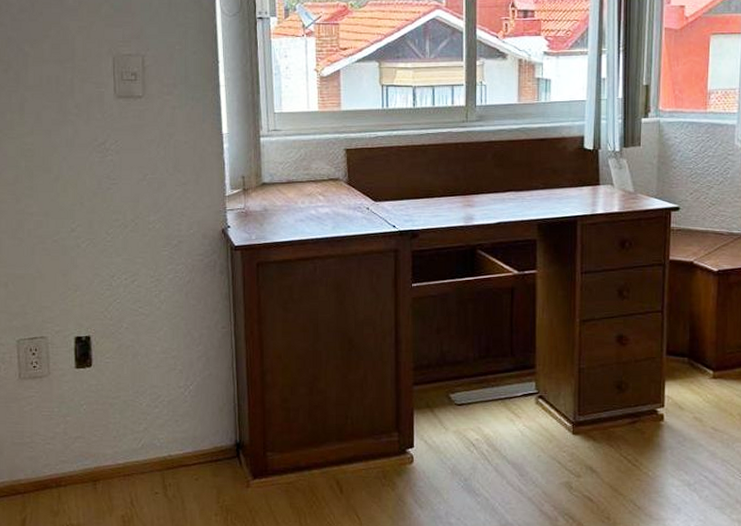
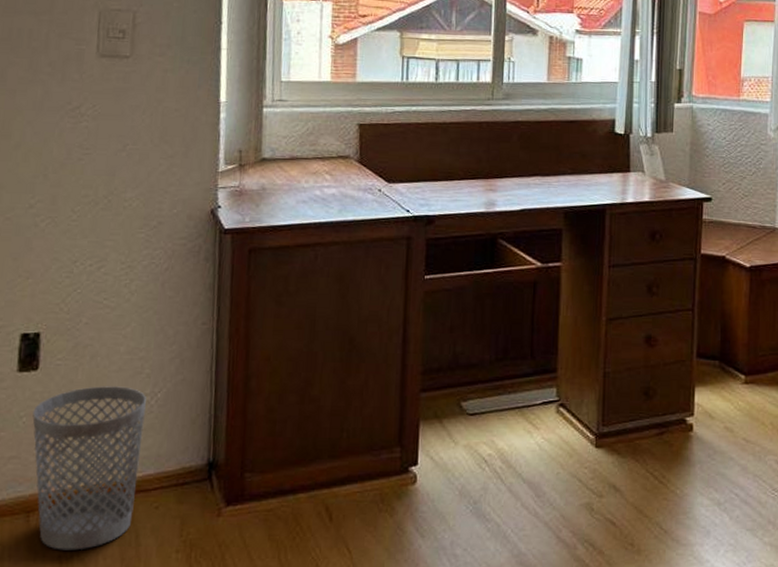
wastebasket: none [91,380,181,512] -> present [32,386,146,551]

